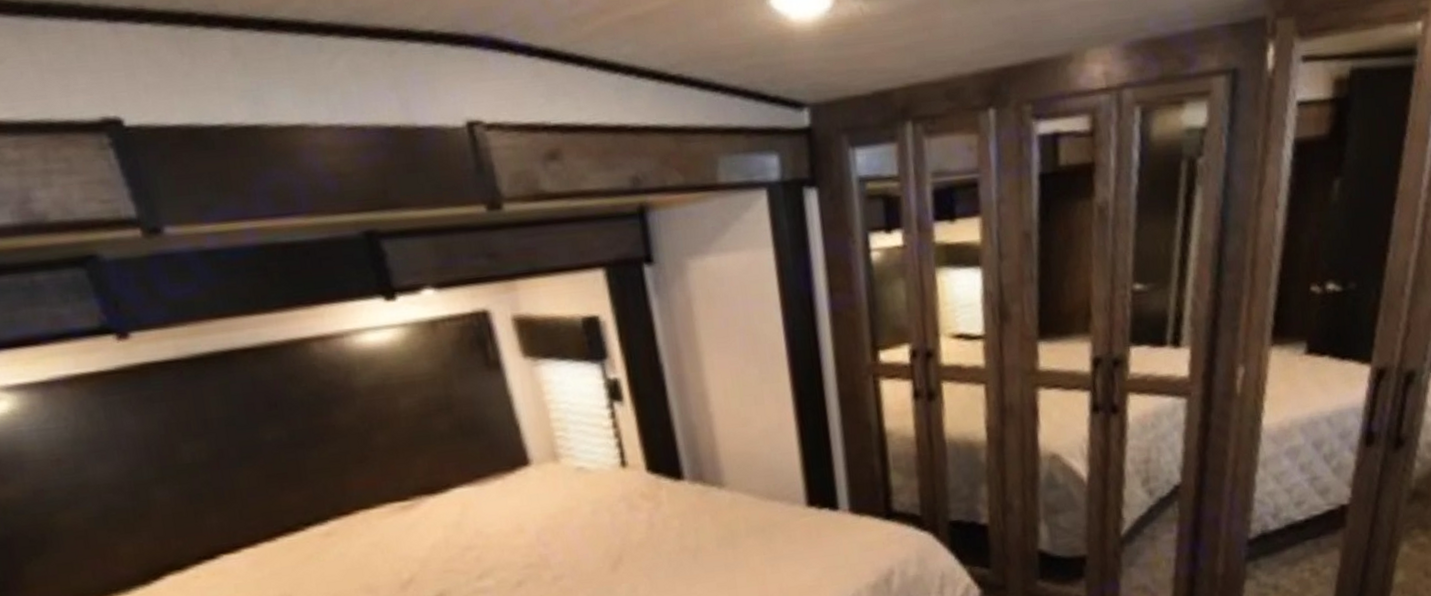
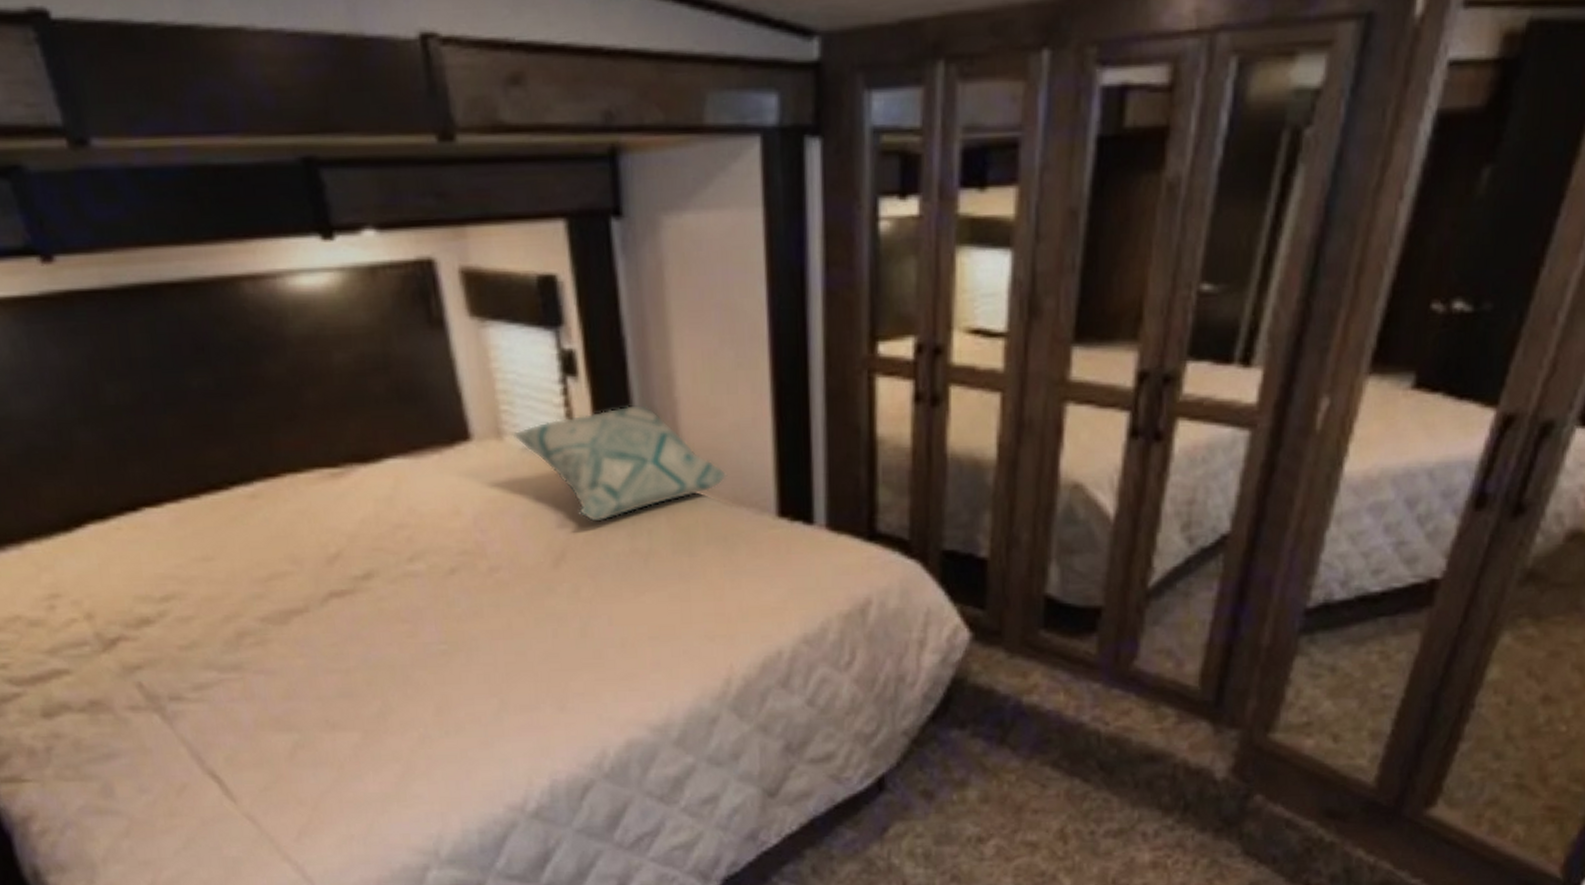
decorative pillow: none [567,420,761,527] -> present [512,404,728,522]

